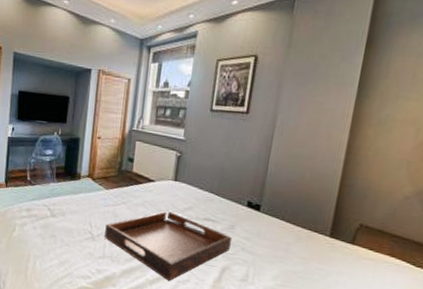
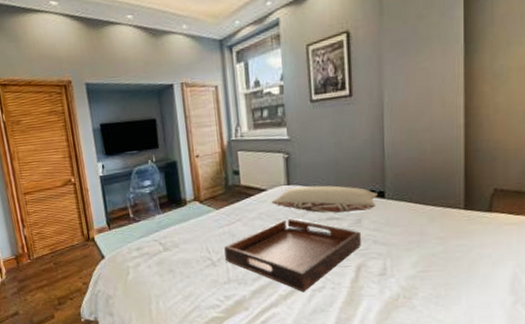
pillow: none [157,184,254,219] -> present [271,185,378,213]

